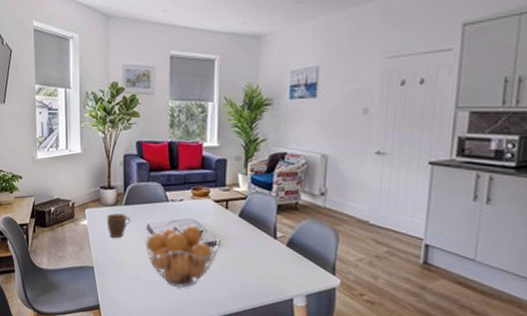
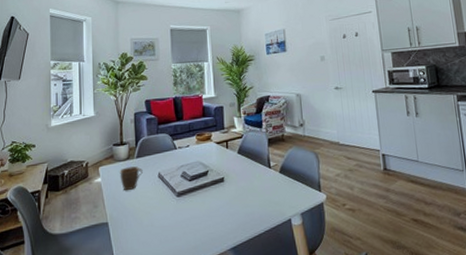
fruit basket: present [143,224,219,289] -> none [156,166,224,229]

